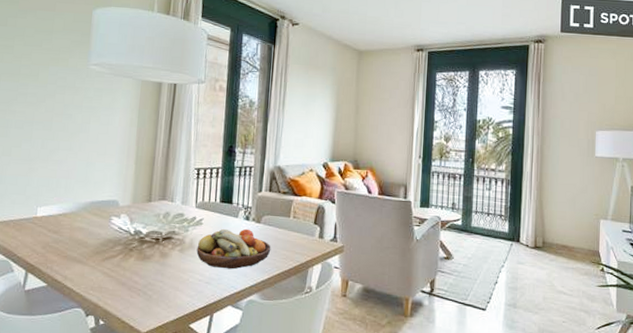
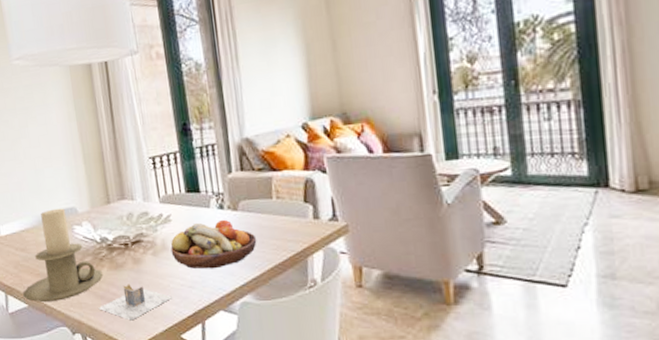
candle holder: none [44,199,130,284] -> present [23,208,104,303]
napkin holder: none [117,274,190,308] -> present [98,284,173,321]

